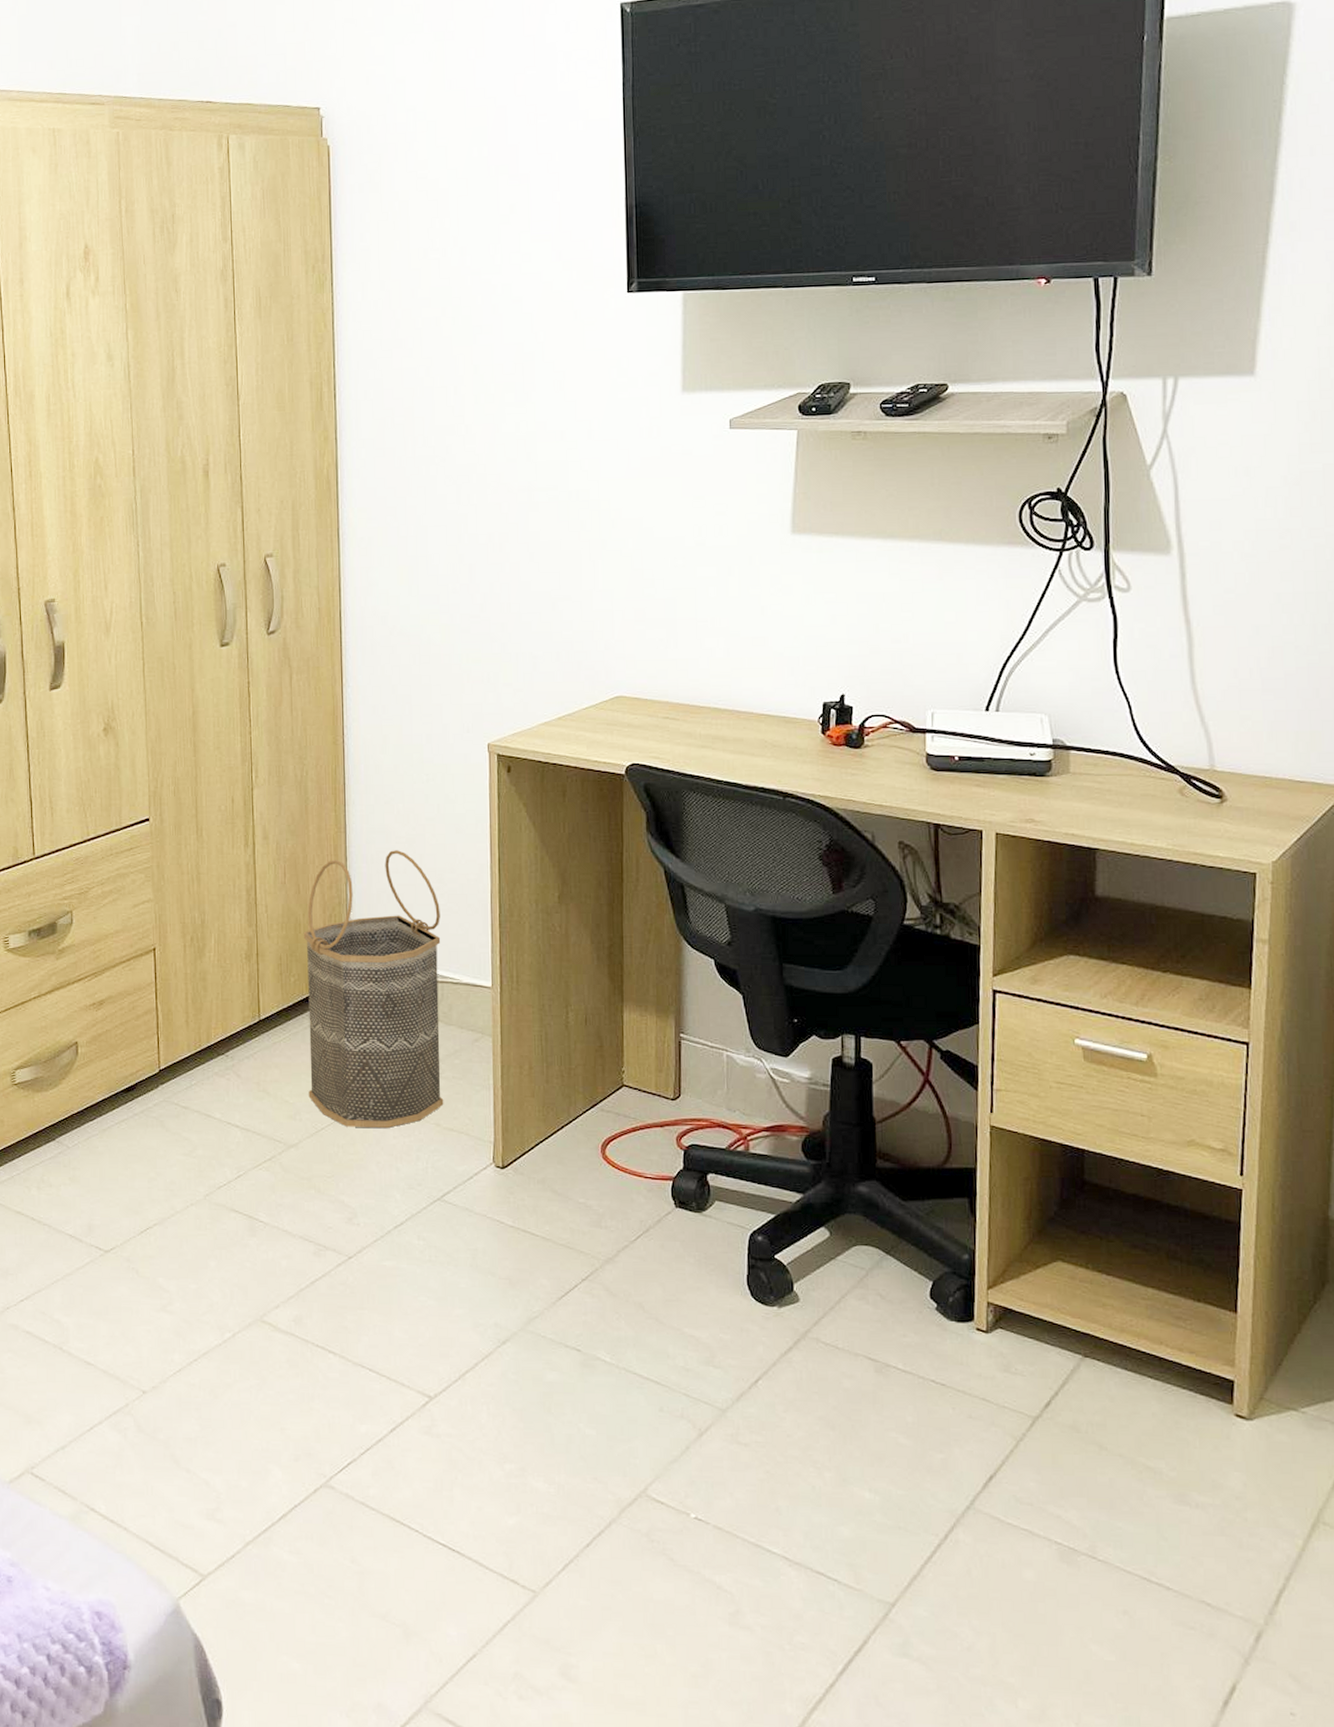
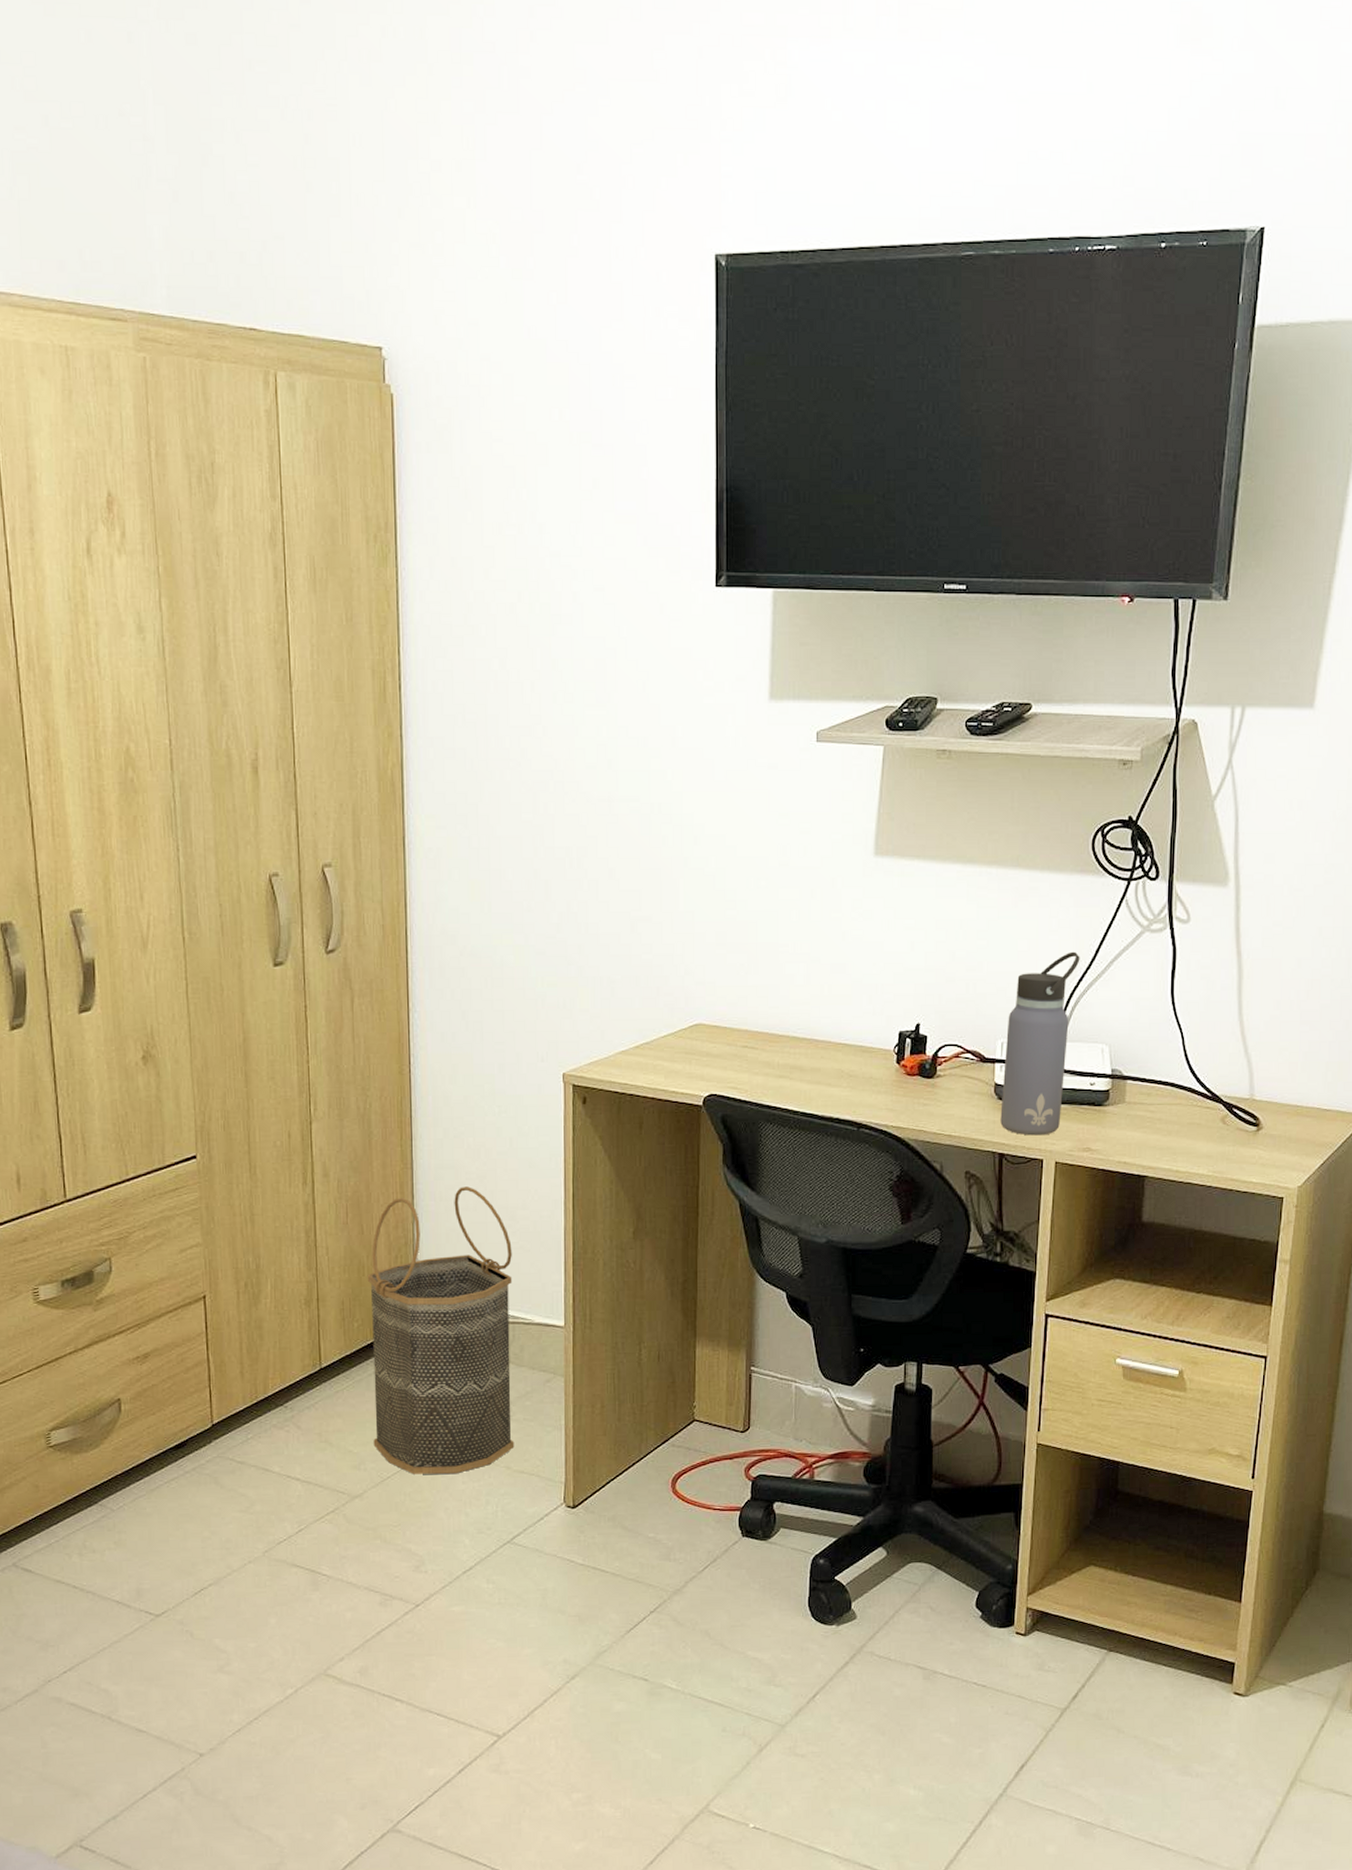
water bottle: none [934,622,1012,806] -> present [1000,951,1080,1136]

